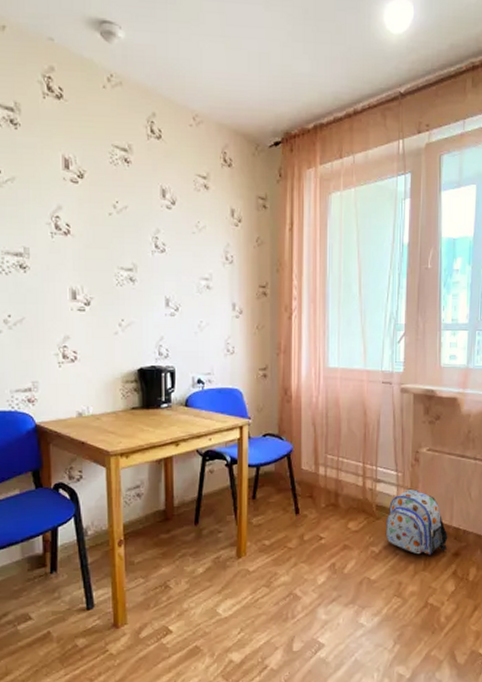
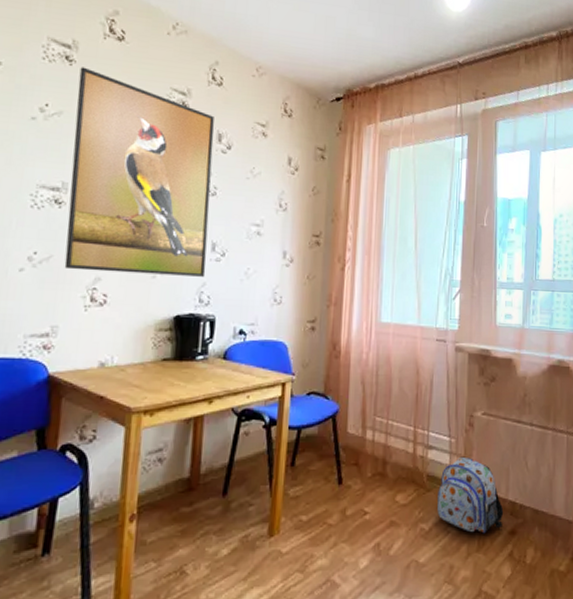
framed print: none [25,130,162,331] -> present [64,67,214,277]

